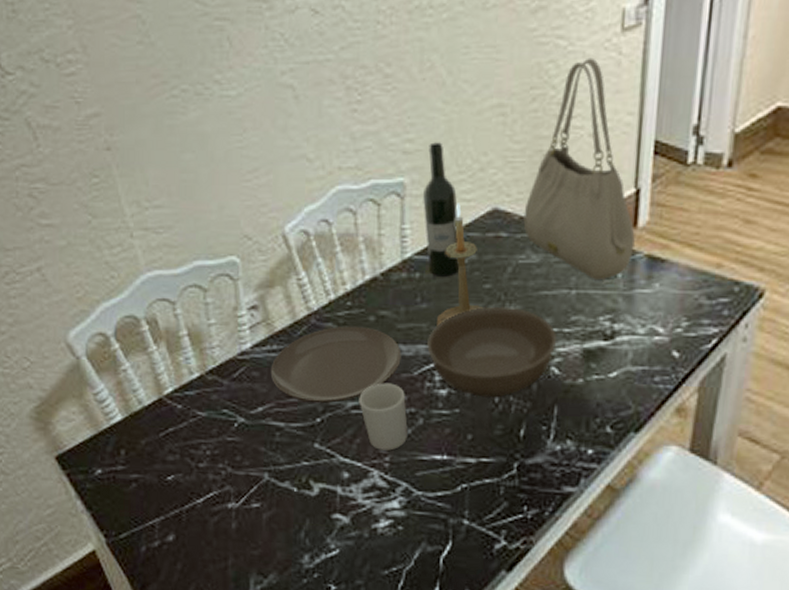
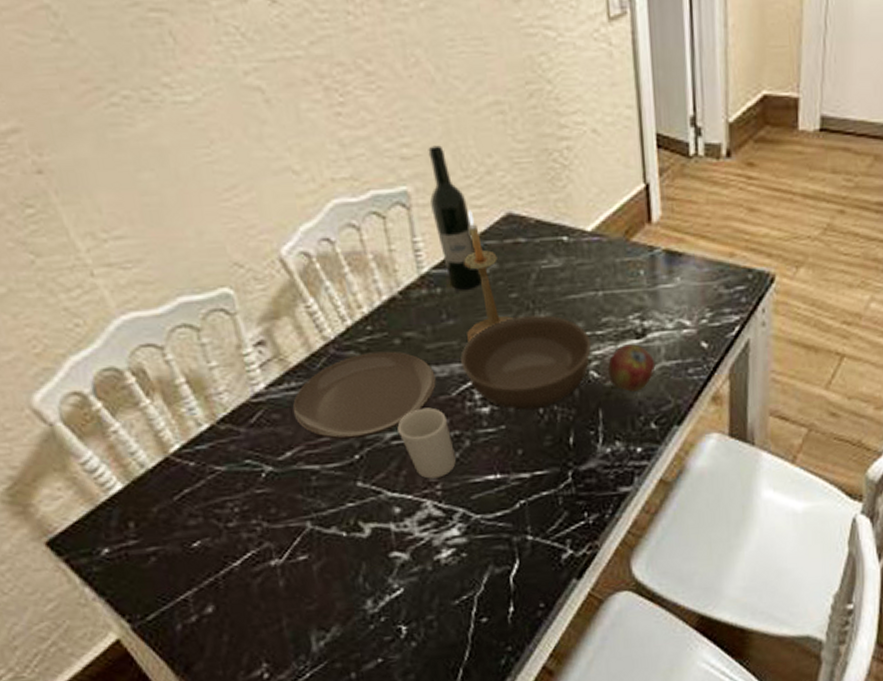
handbag: present [523,57,635,281] -> none [539,49,652,280]
fruit: none [570,345,620,393] -> present [608,344,656,392]

